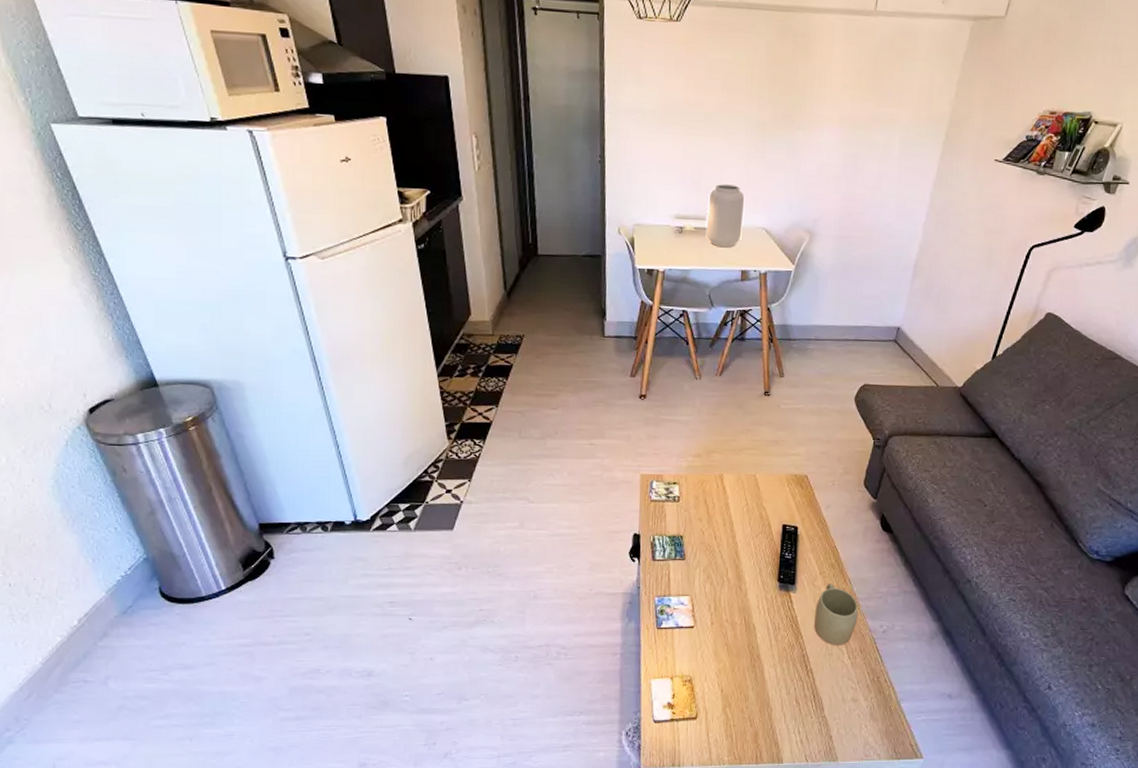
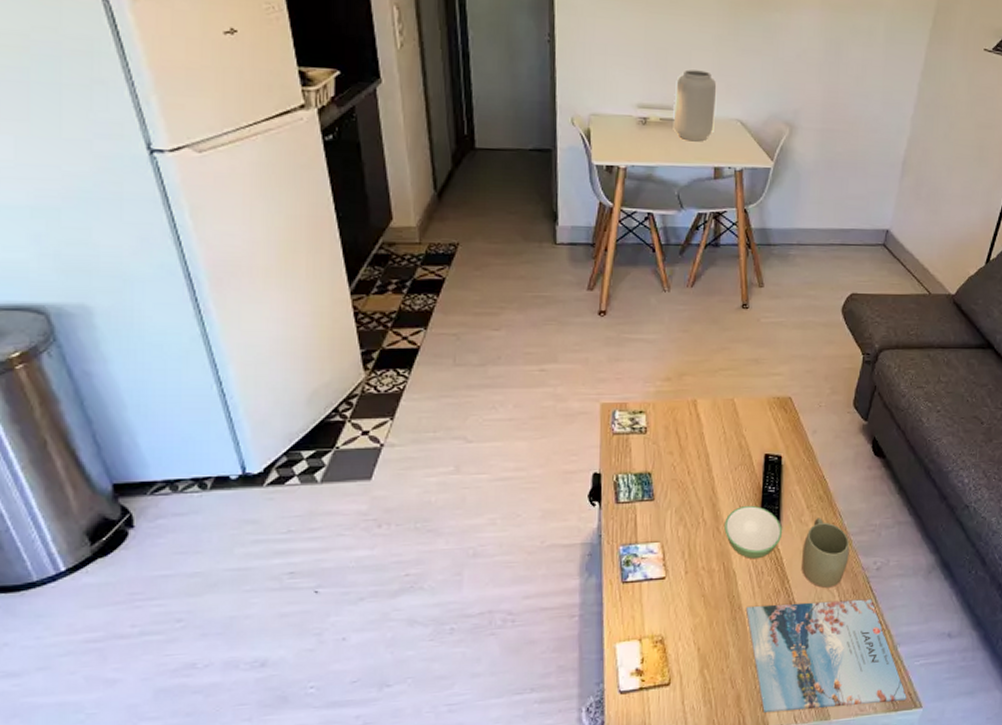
bowl: none [746,568,798,616] -> present [724,505,783,560]
magazine: none [764,657,909,751] -> present [746,598,907,714]

